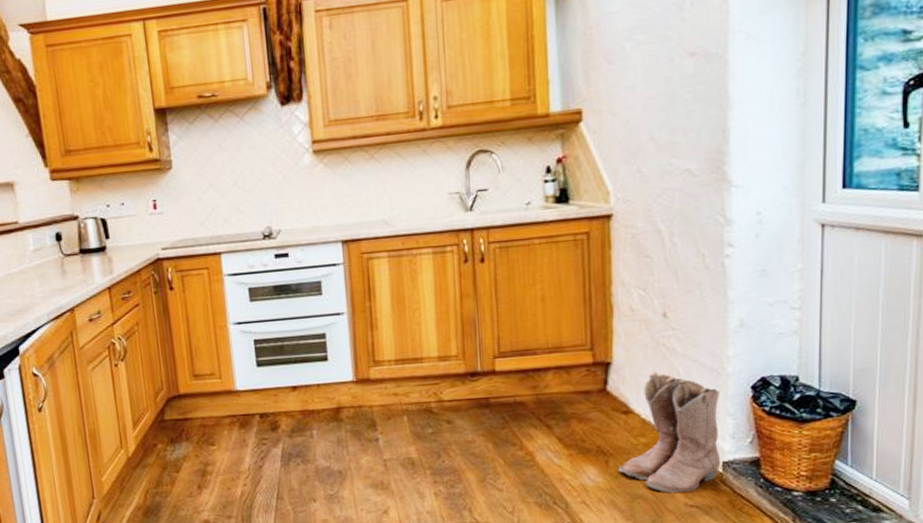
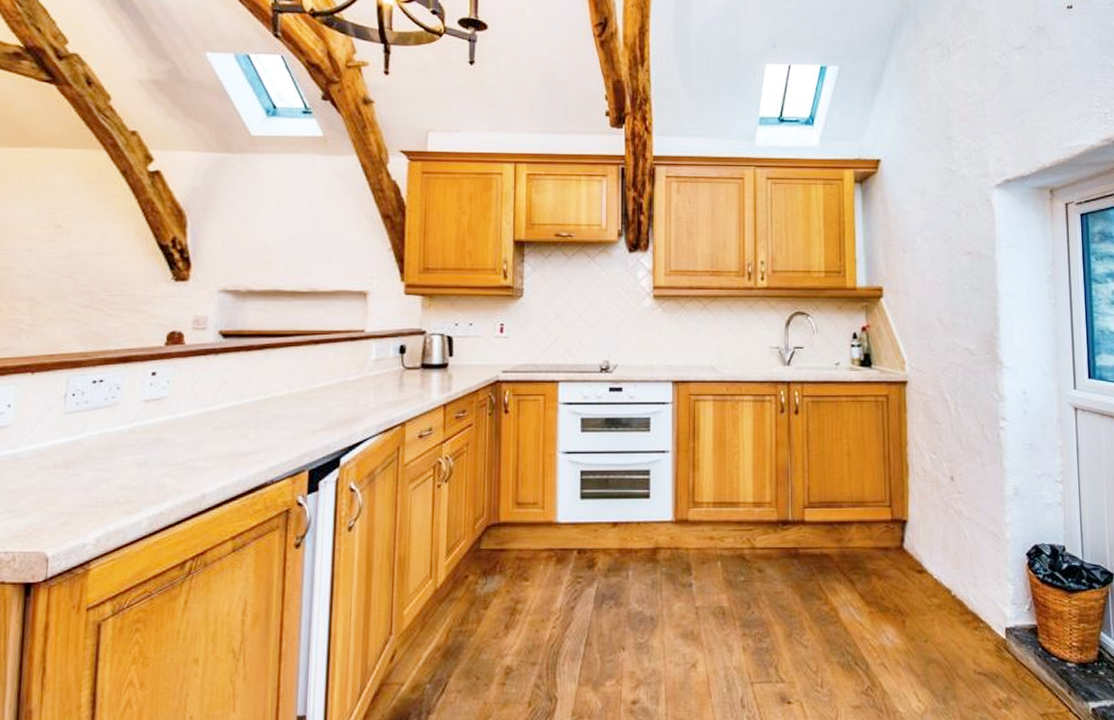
boots: present [618,371,721,493] -> none [914,532,1004,658]

